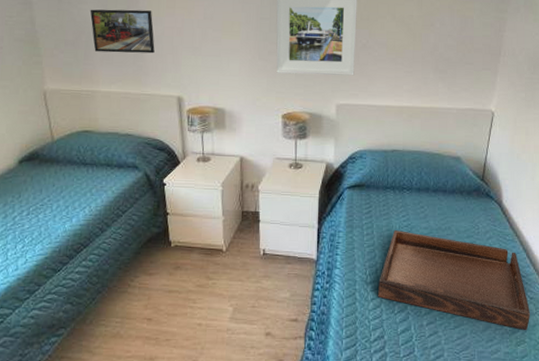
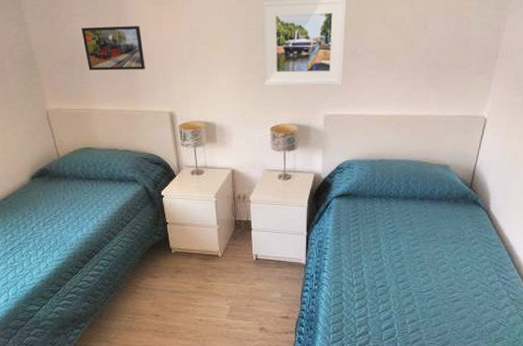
serving tray: present [378,230,530,331] -> none [364,237,511,329]

